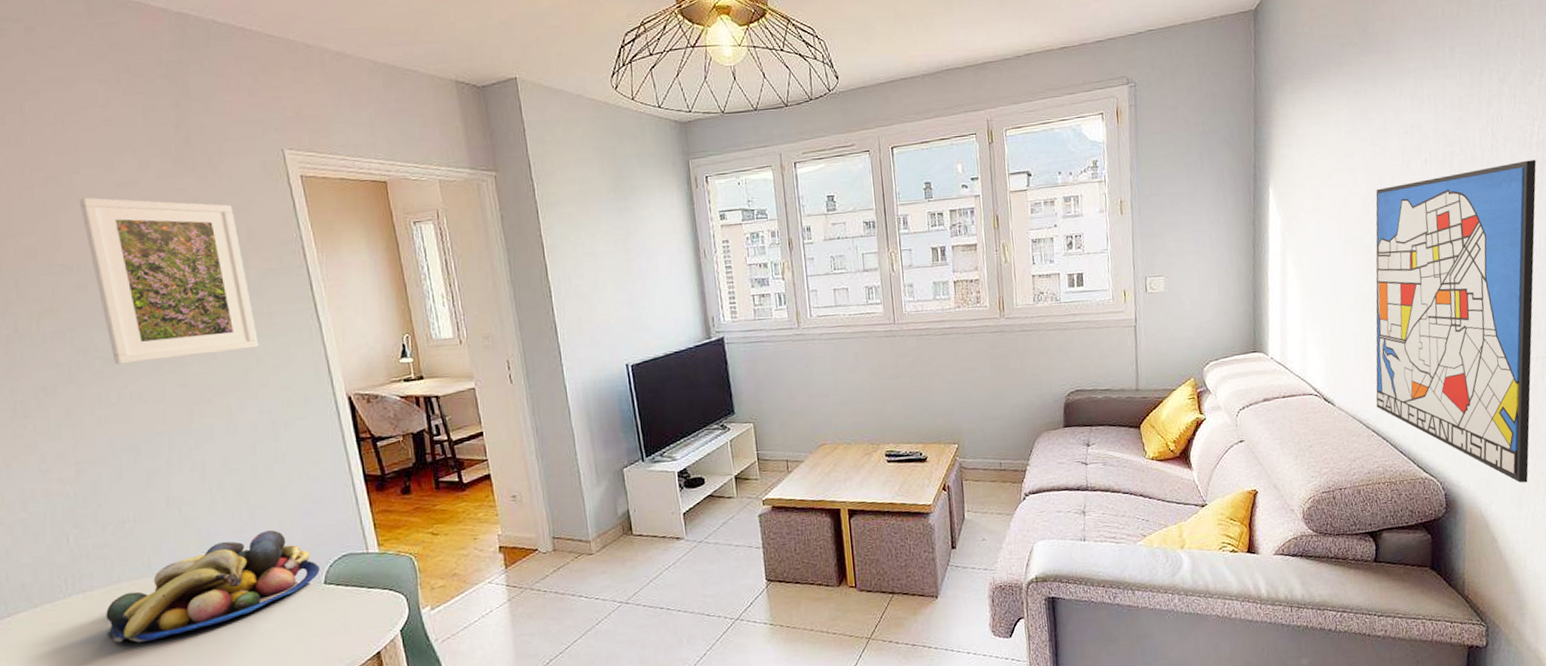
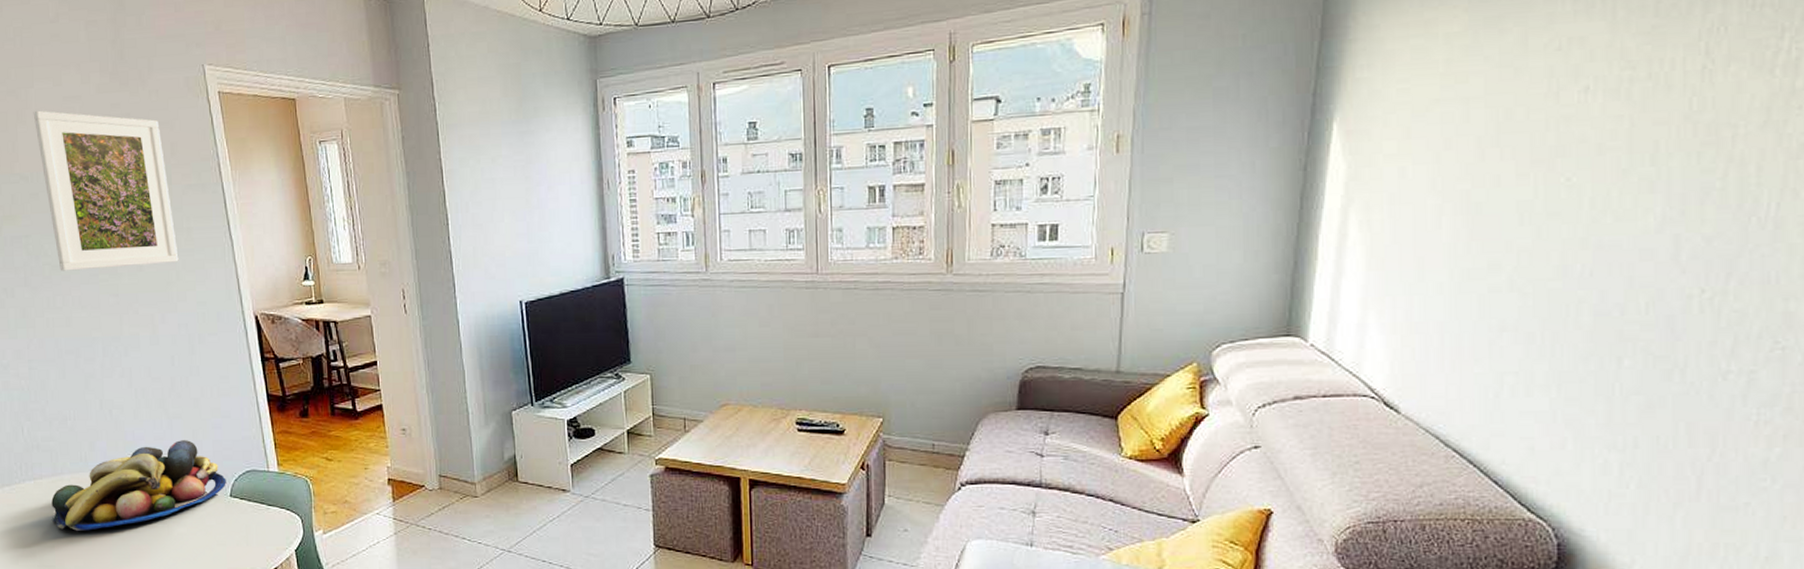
wall art: present [1376,159,1537,483] -> none [1464,88,1779,542]

